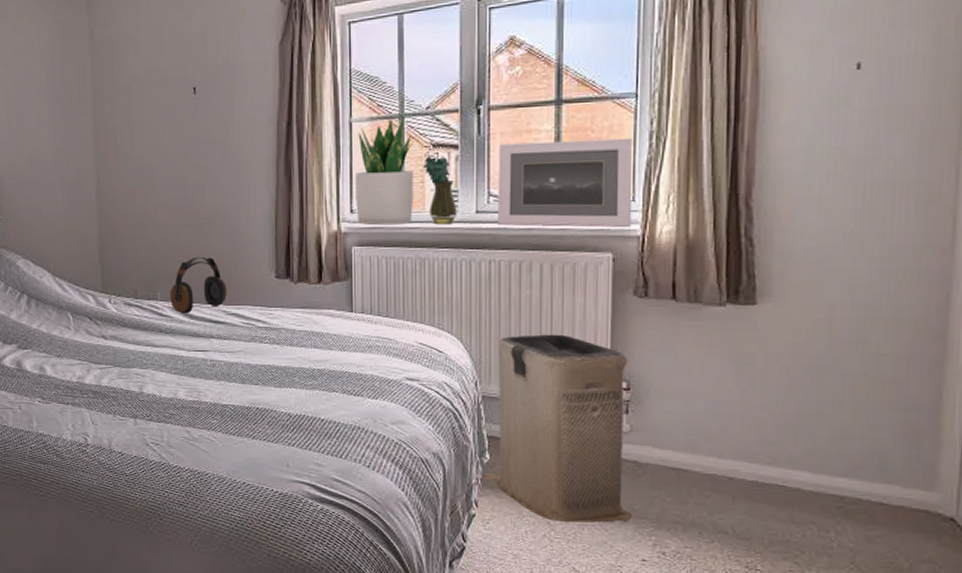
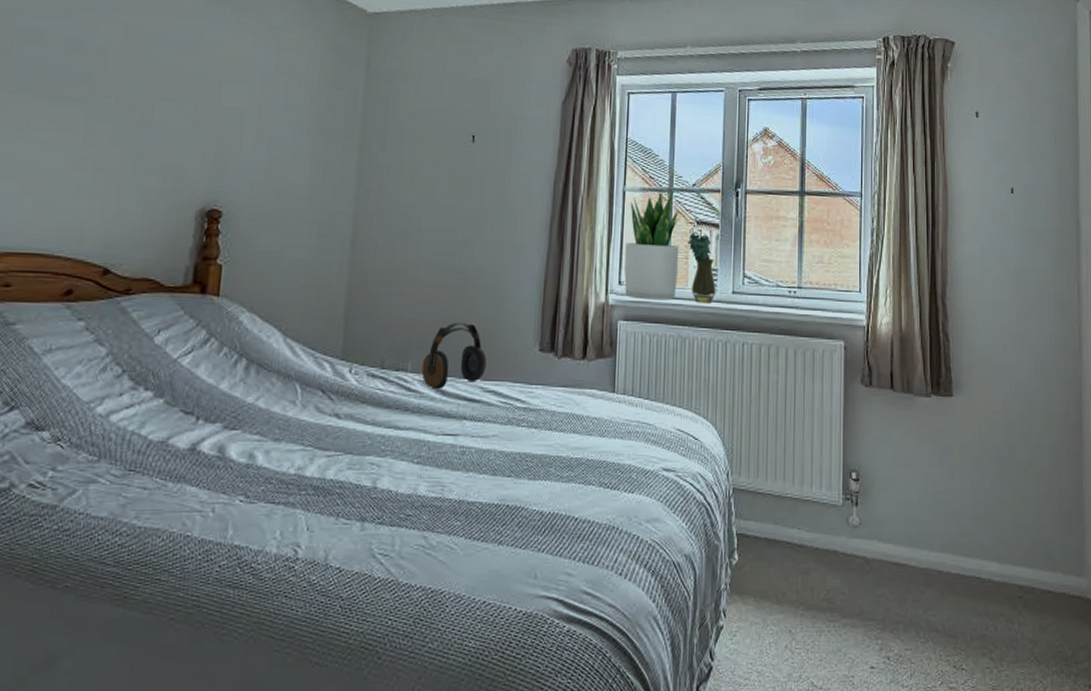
laundry basket: present [483,334,631,523] -> none [732,421,861,629]
picture frame: present [498,138,633,228] -> none [751,227,859,318]

